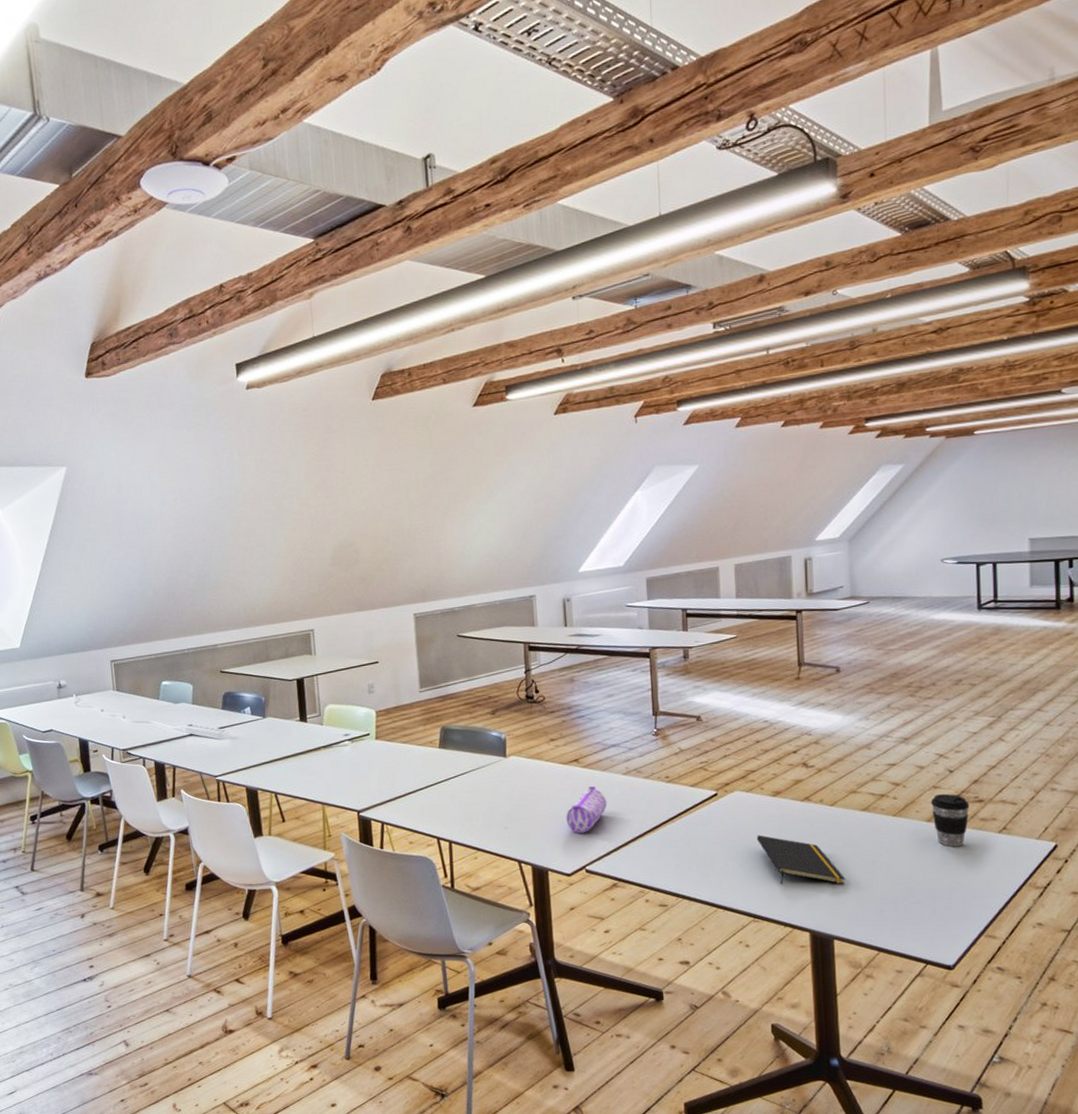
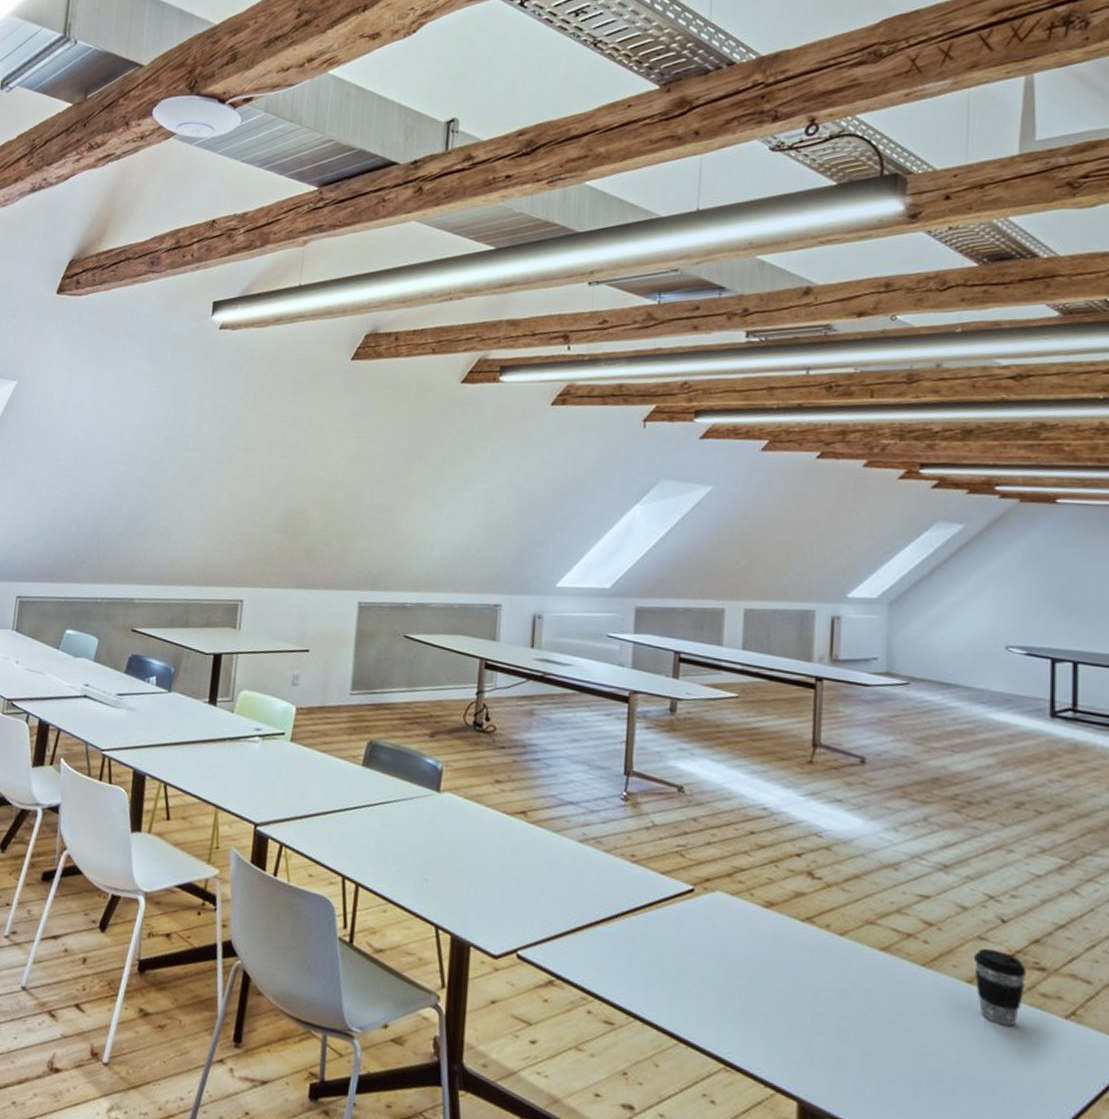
pencil case: present [566,786,607,834] -> none [501,849,555,907]
notepad: present [756,835,846,884] -> none [738,954,852,1045]

